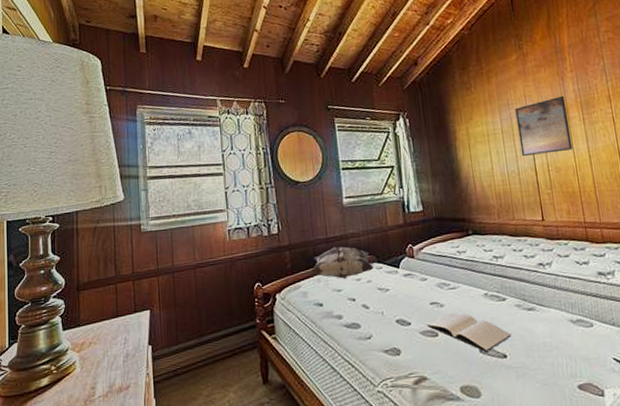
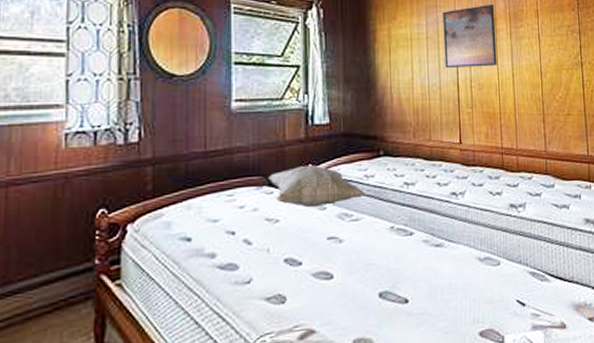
decorative pillow: present [309,246,374,280] -> none [177,163,263,207]
decorative pillow: none [376,244,459,279] -> present [268,164,365,208]
book: present [427,313,511,352] -> none [321,250,415,297]

